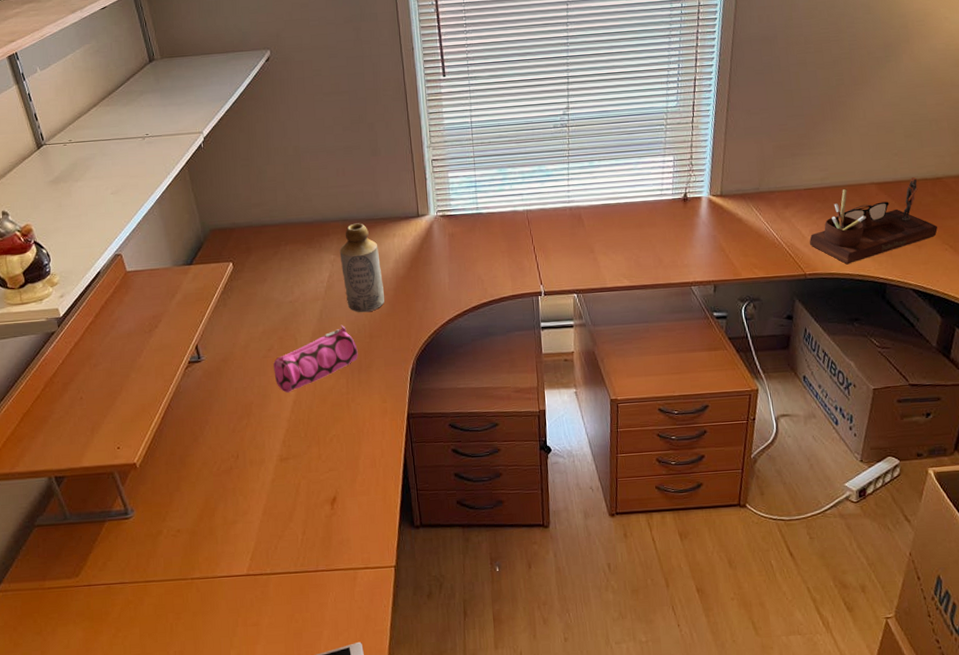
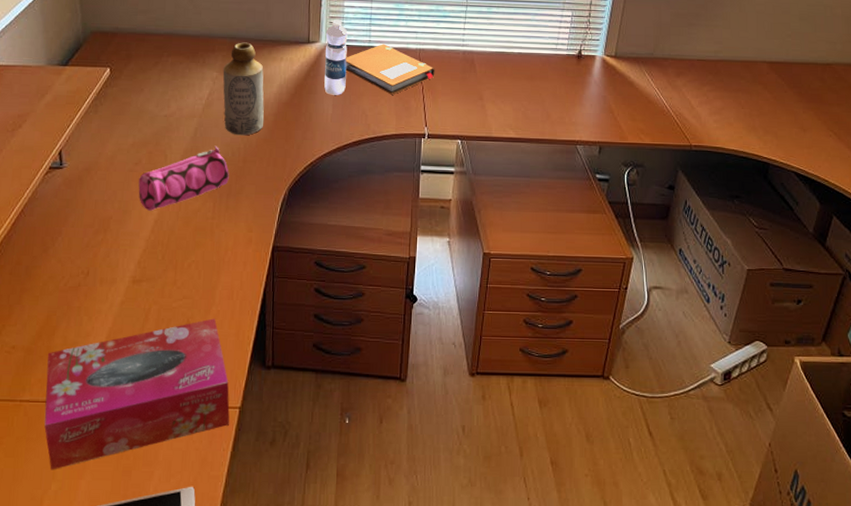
tissue box: none [211,486,388,639] -> present [44,318,230,470]
water bottle: none [433,190,459,264] -> present [324,19,348,95]
notebook: none [456,209,545,258] -> present [345,44,435,95]
desk organizer: present [809,177,938,265] -> none [697,60,823,140]

